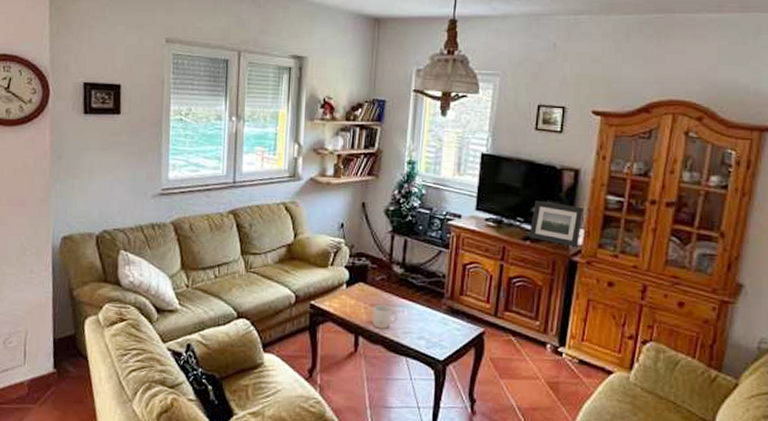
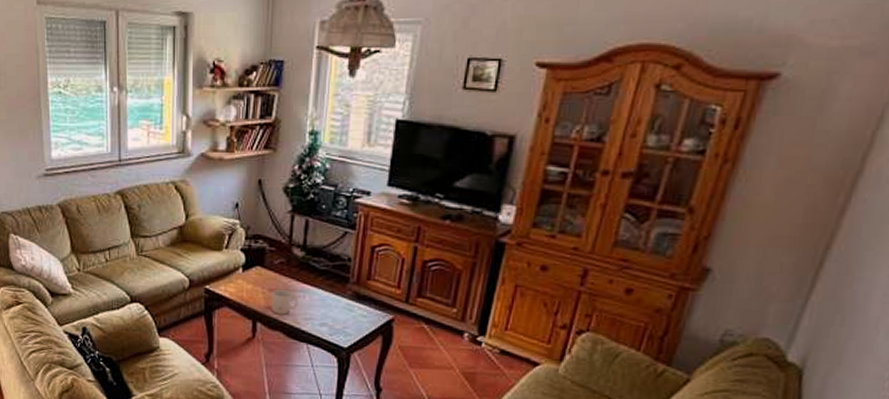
picture frame: present [529,201,585,247] -> none [449,174,519,226]

